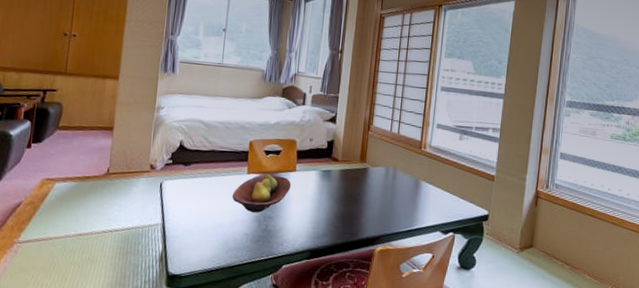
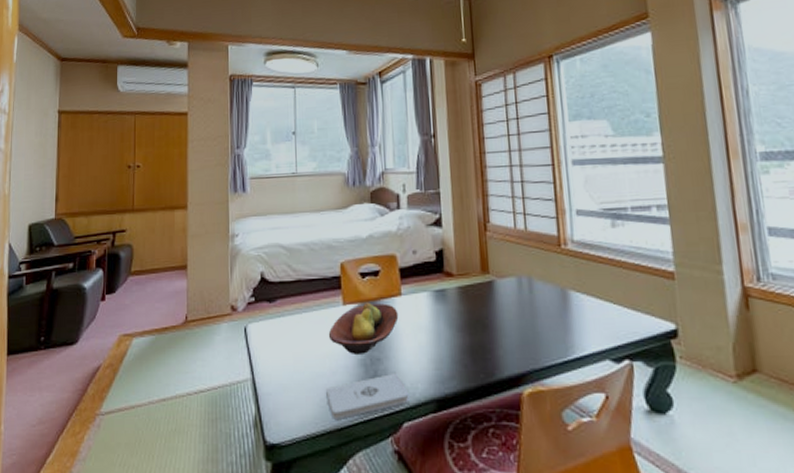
notepad: none [224,228,291,260] -> present [326,372,410,419]

